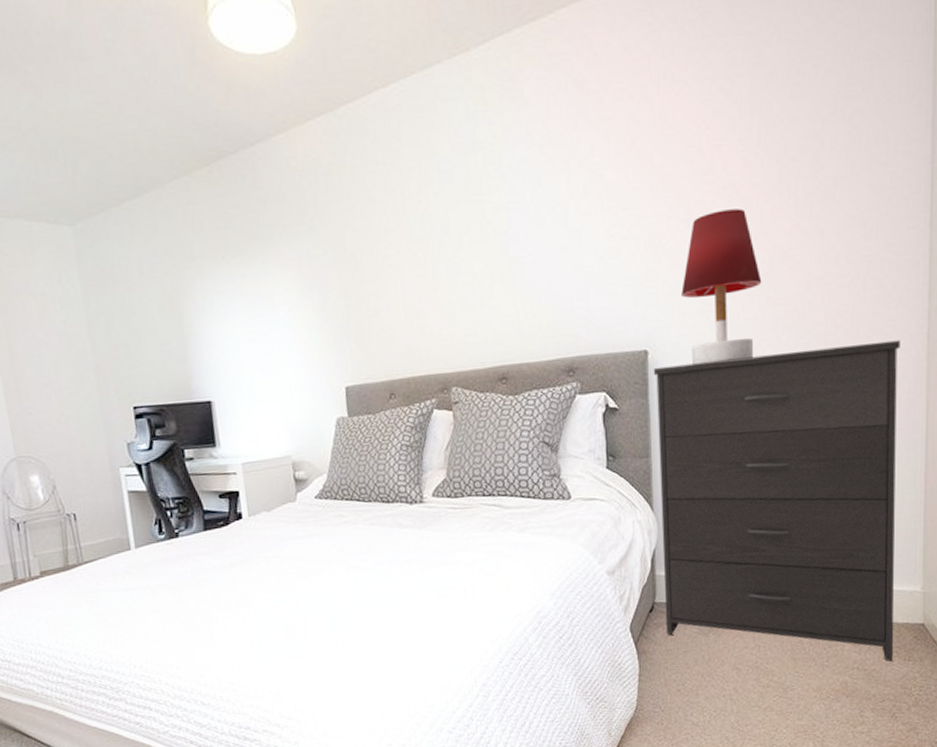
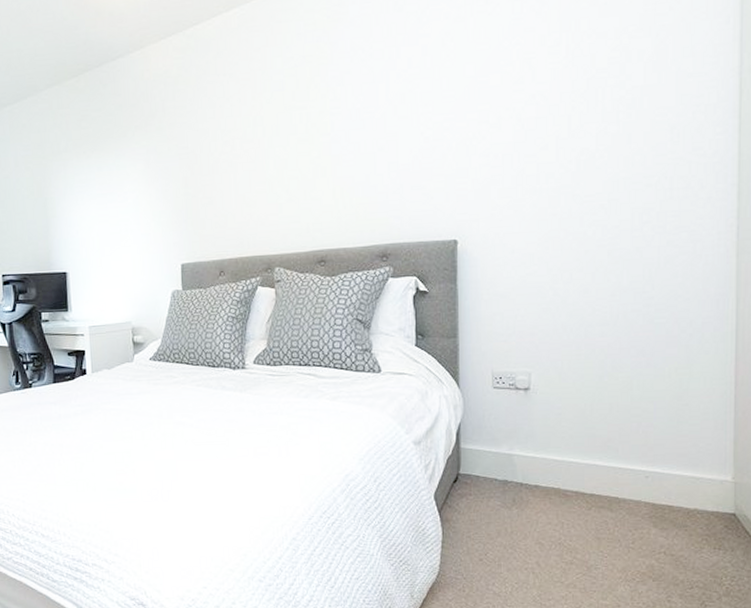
dresser: present [653,340,900,662] -> none [462,237,709,550]
table lamp: present [681,208,762,365] -> none [491,114,569,255]

